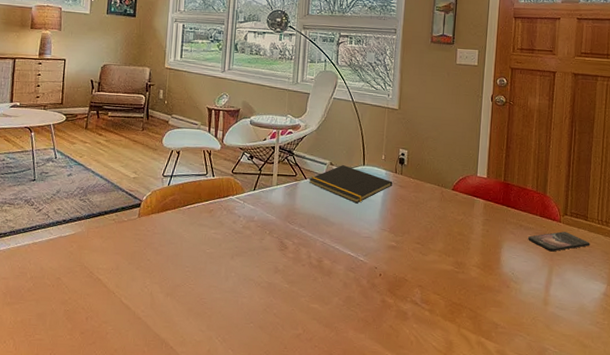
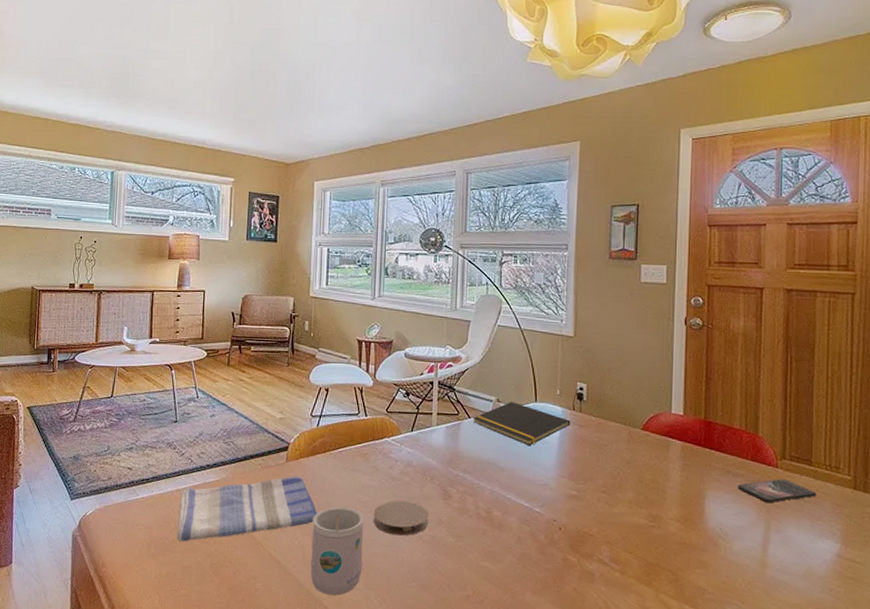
dish towel: none [32,230,165,291] -> present [177,476,317,542]
mug: none [158,257,209,337] -> present [310,506,364,596]
coaster: none [216,251,267,283] -> present [373,500,429,536]

